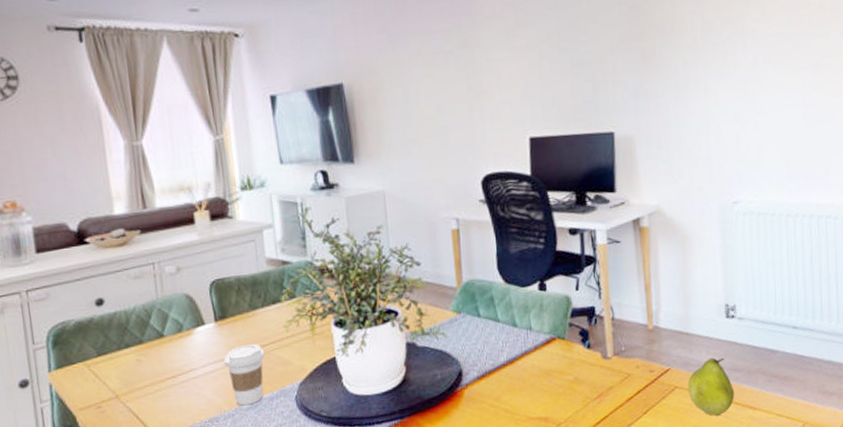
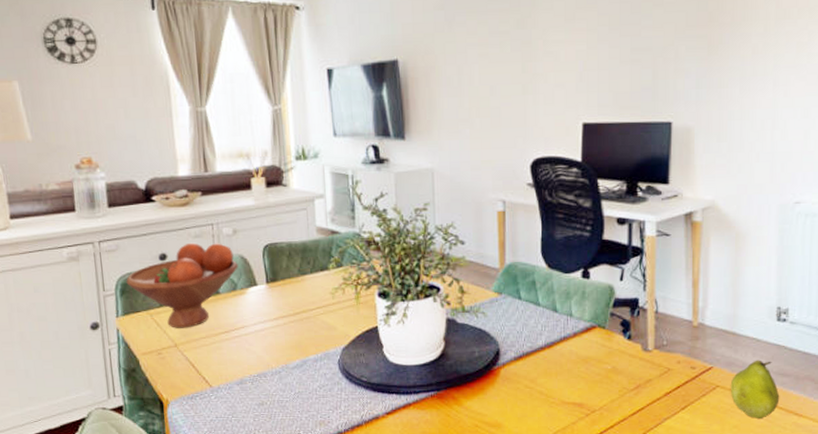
fruit bowl: none [58,283,184,378] -> present [126,242,238,328]
coffee cup: present [224,344,265,406] -> none [273,308,311,364]

